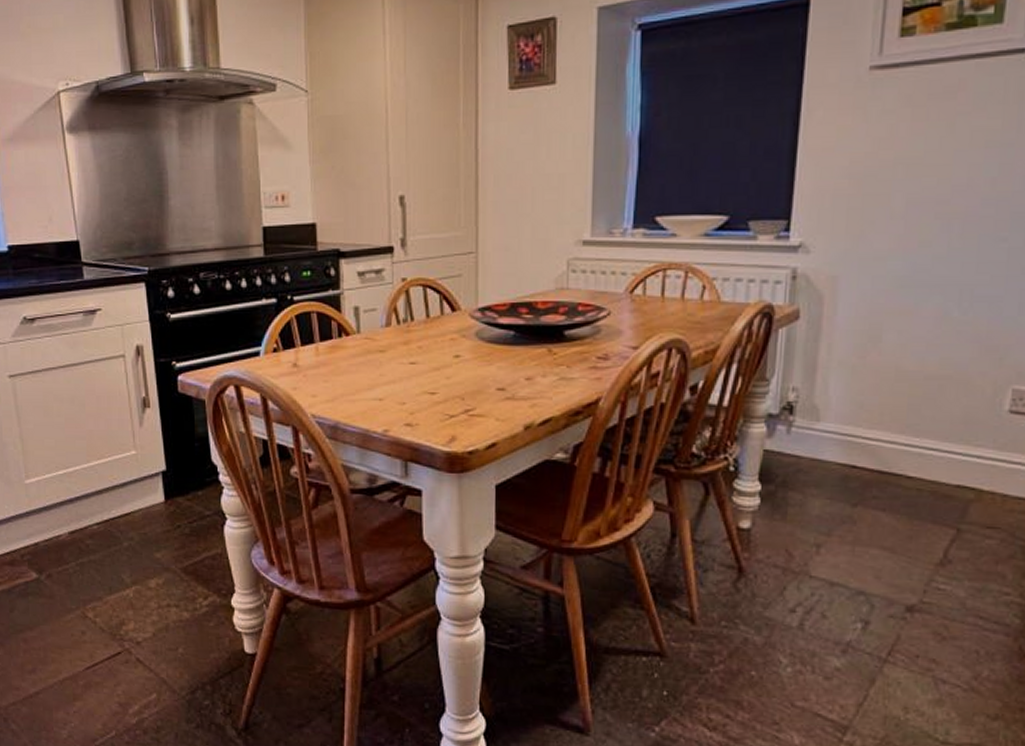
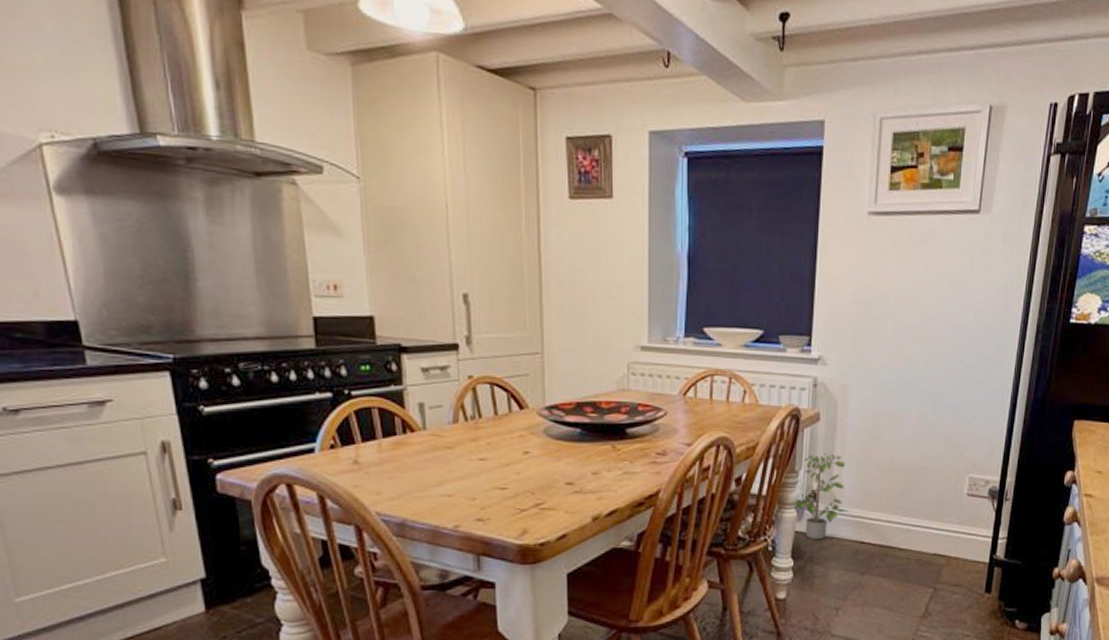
potted plant: none [766,357,838,462] -> present [796,453,850,540]

